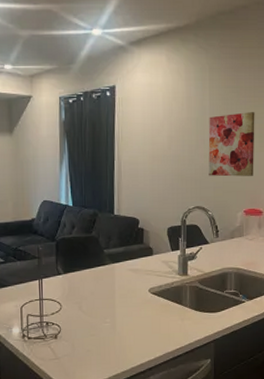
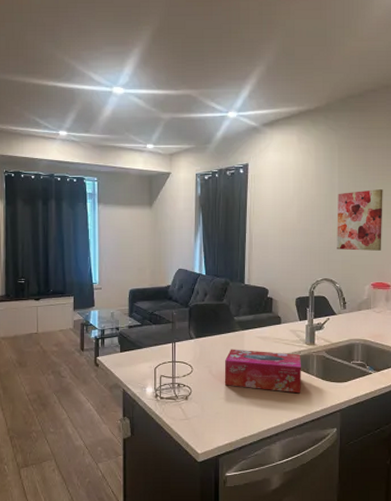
tissue box: none [95,283,174,326] -> present [224,349,301,394]

